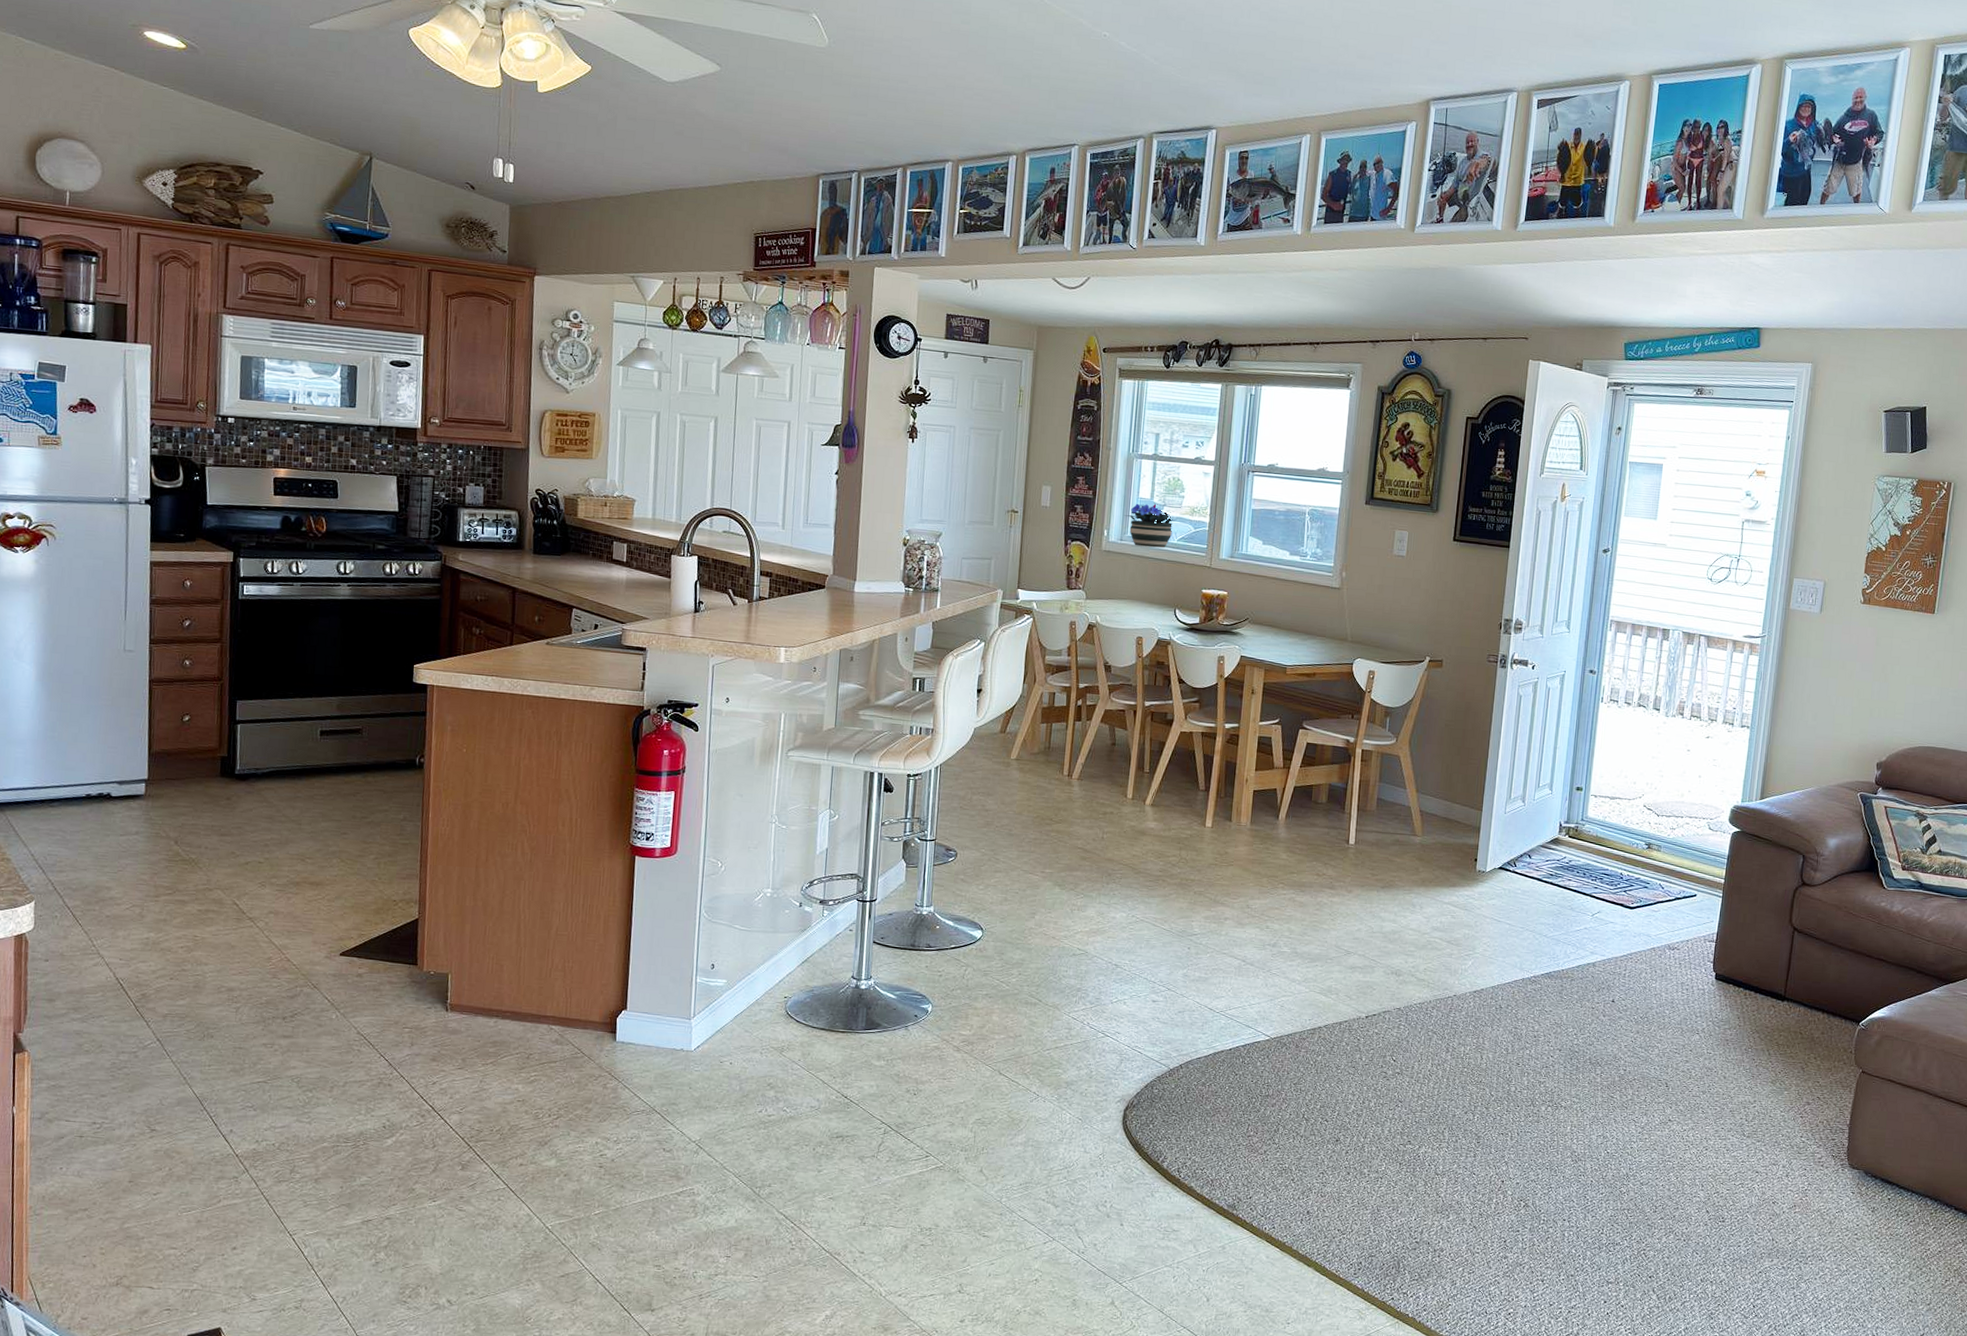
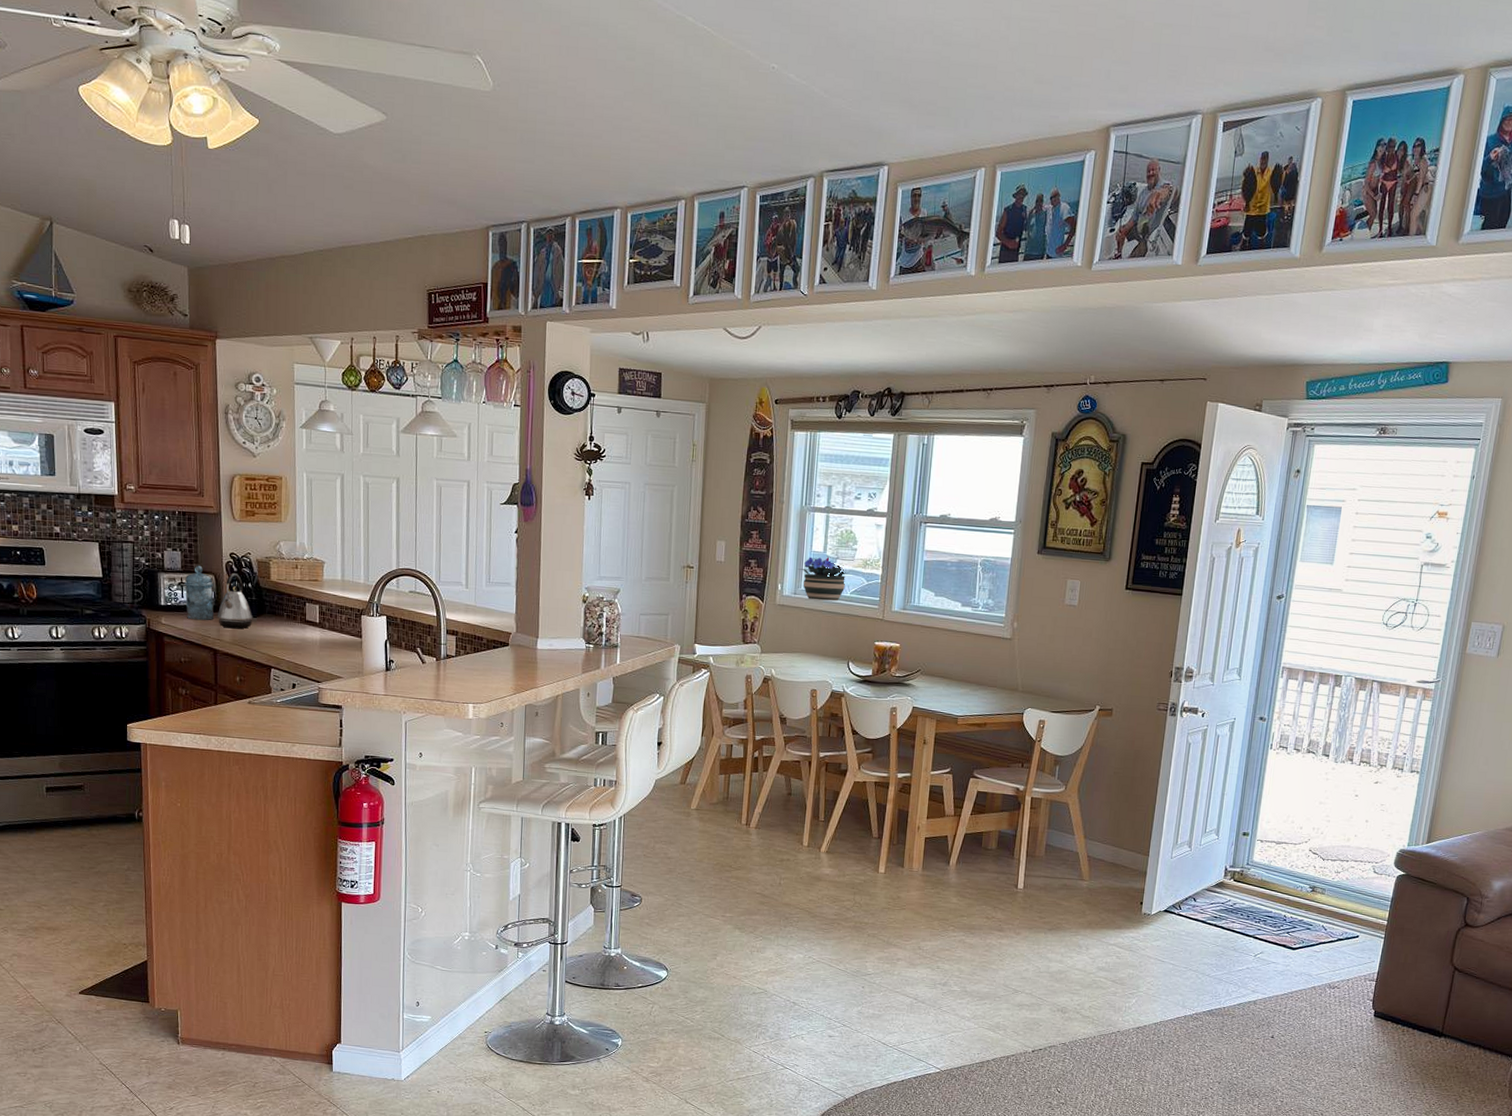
canister: none [485,501,517,558] -> present [184,565,215,621]
kettle: none [518,509,557,567] -> present [217,572,253,629]

